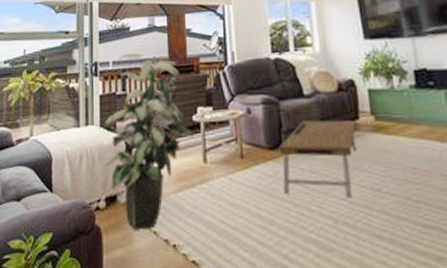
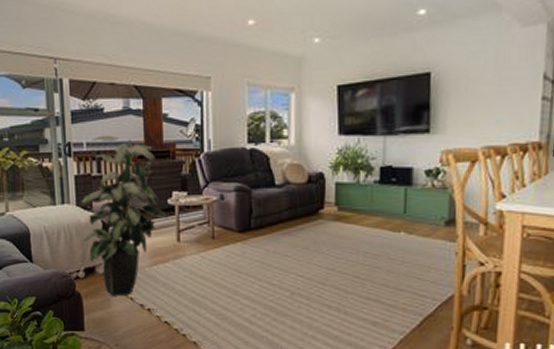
coffee table: present [279,119,357,198] -> none [248,208,320,275]

